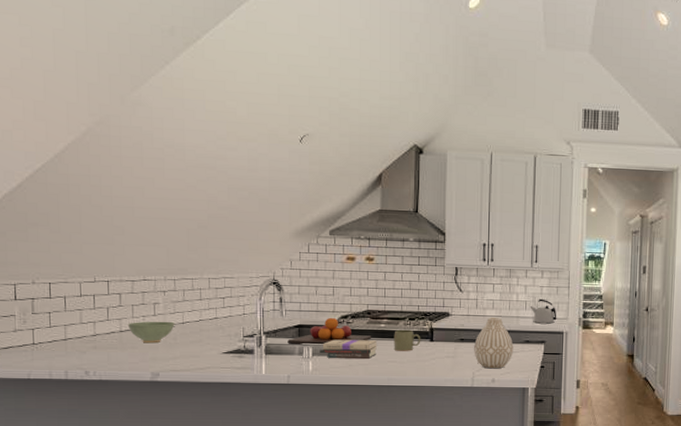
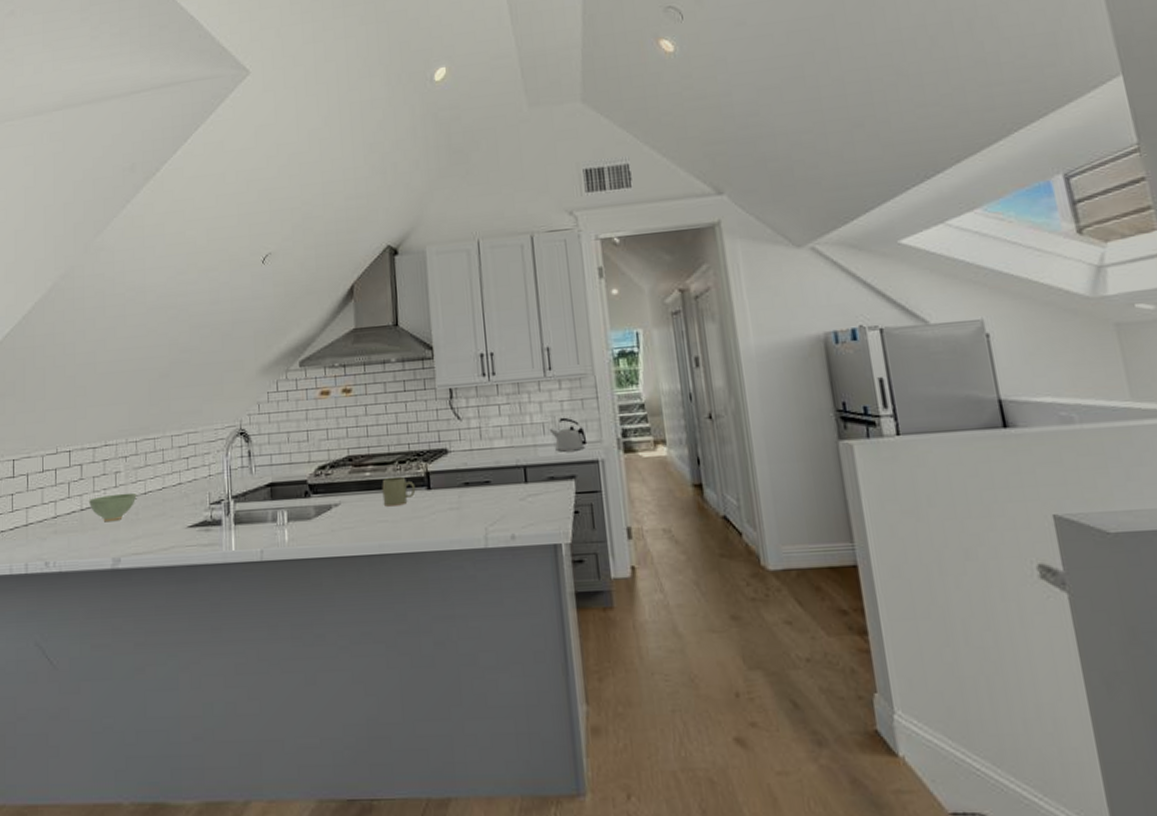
chopping board: present [287,318,372,345] -> none [259,470,356,509]
books: present [320,339,377,359] -> none [296,494,363,523]
vase: present [473,318,514,369] -> none [482,449,536,521]

